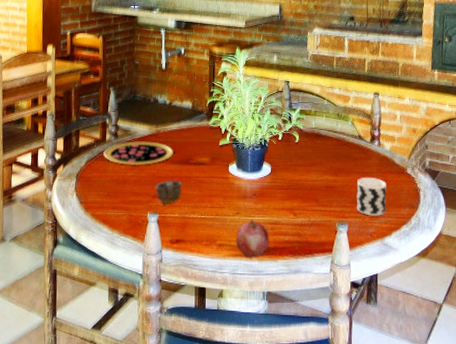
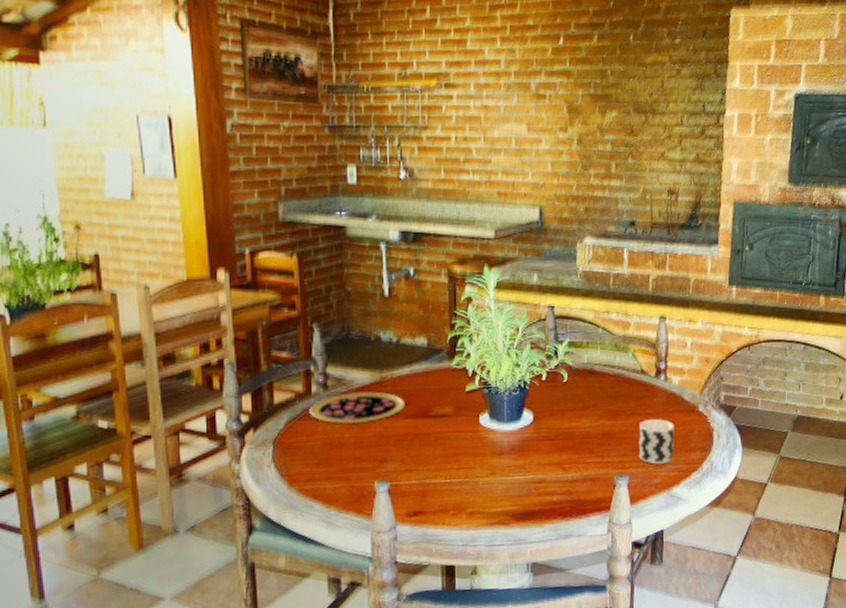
cup: present [155,180,182,204] -> none [383,439,418,469]
fruit: present [235,219,269,258] -> none [491,478,533,525]

